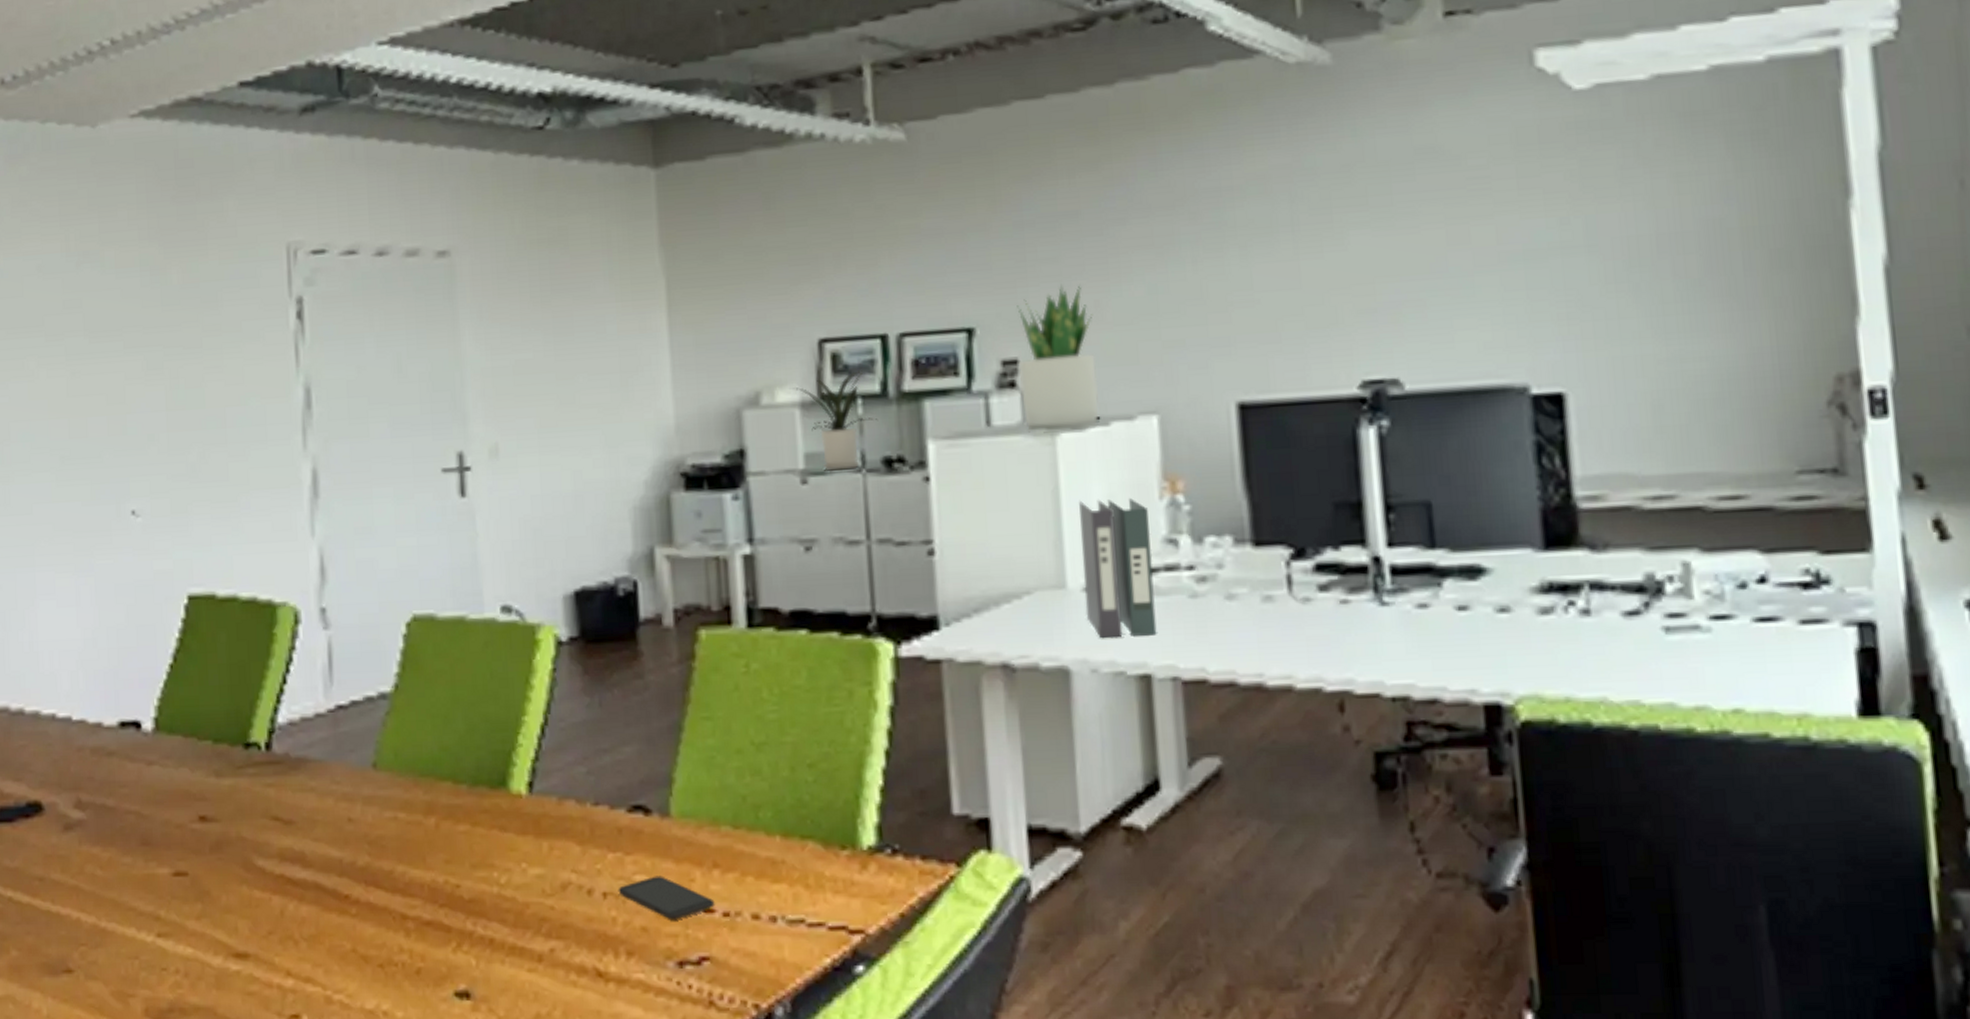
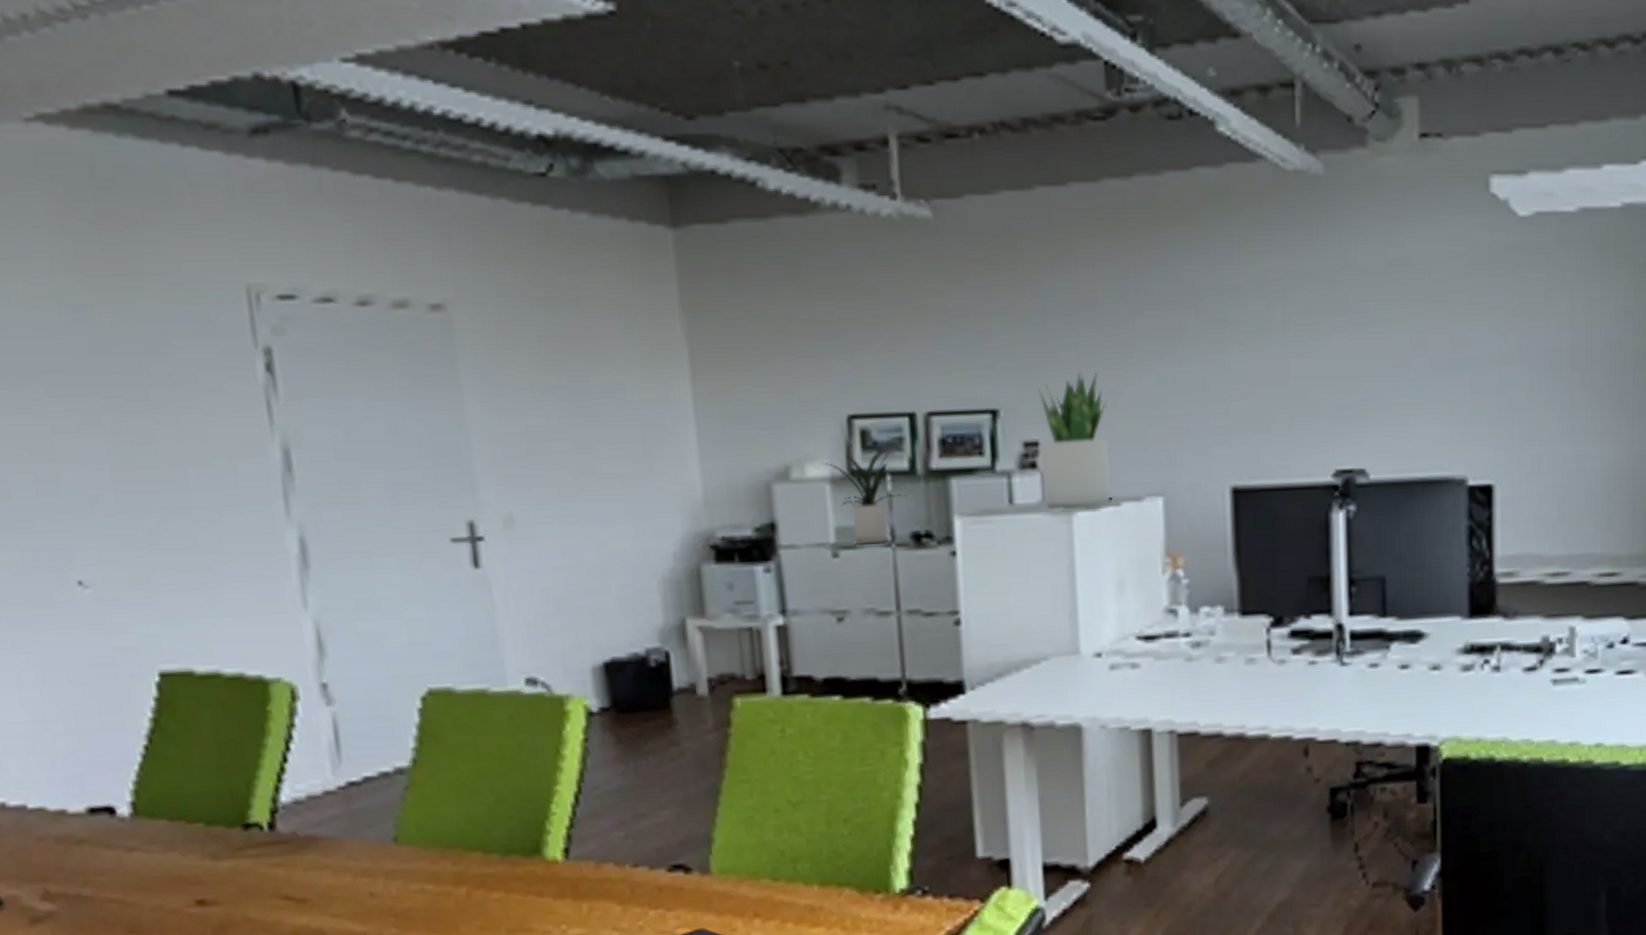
binder: present [1079,499,1123,639] -> none [1092,573,1128,699]
binder: present [1107,498,1157,636] -> none [1117,573,1157,696]

